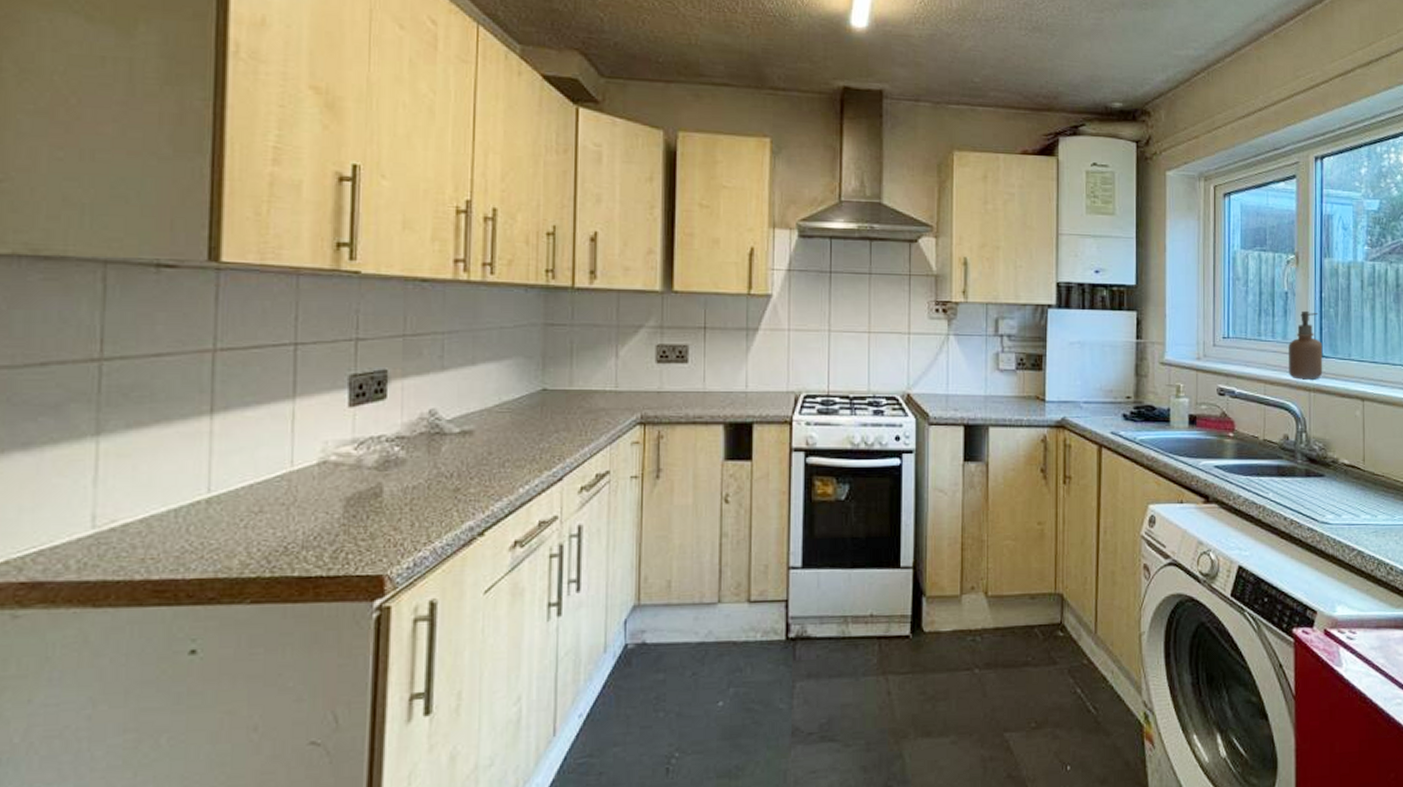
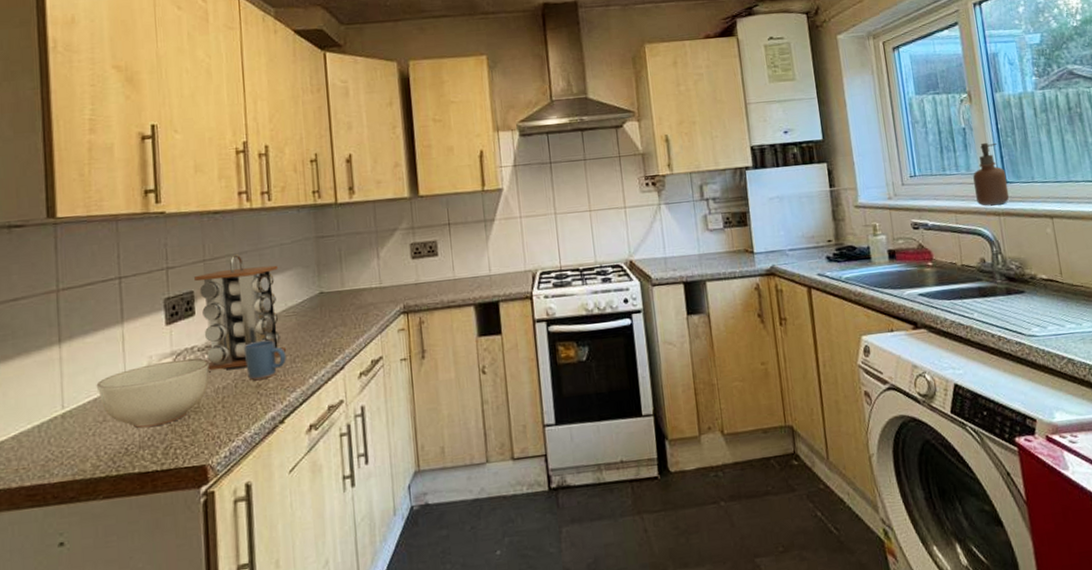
bowl: none [254,449,400,525] -> present [96,358,210,429]
spice rack: none [390,333,496,468] -> present [194,254,287,370]
mug: none [442,437,494,482] -> present [243,339,286,380]

